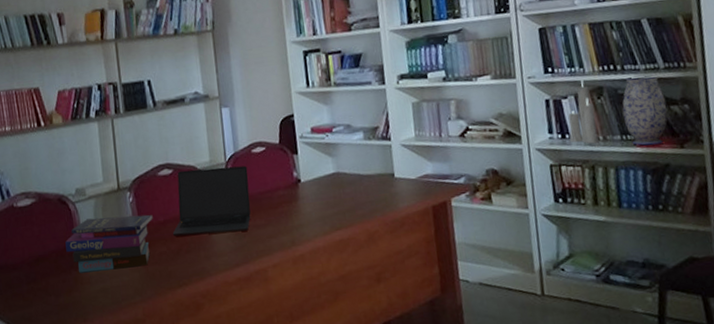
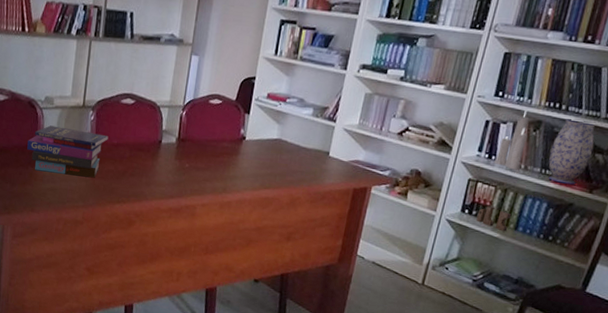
laptop: present [172,165,251,237] -> none [122,103,202,170]
bookend: none [573,188,612,213] -> present [476,206,512,232]

